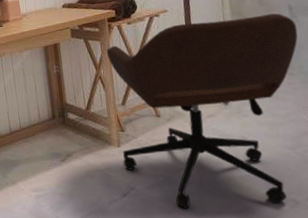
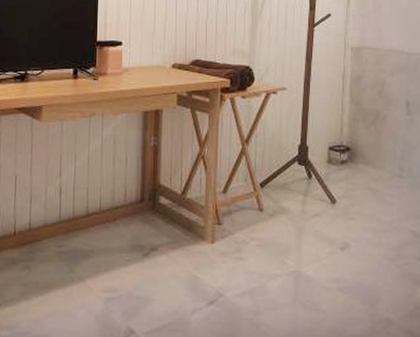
office chair: present [107,13,298,209] -> none [215,106,412,323]

